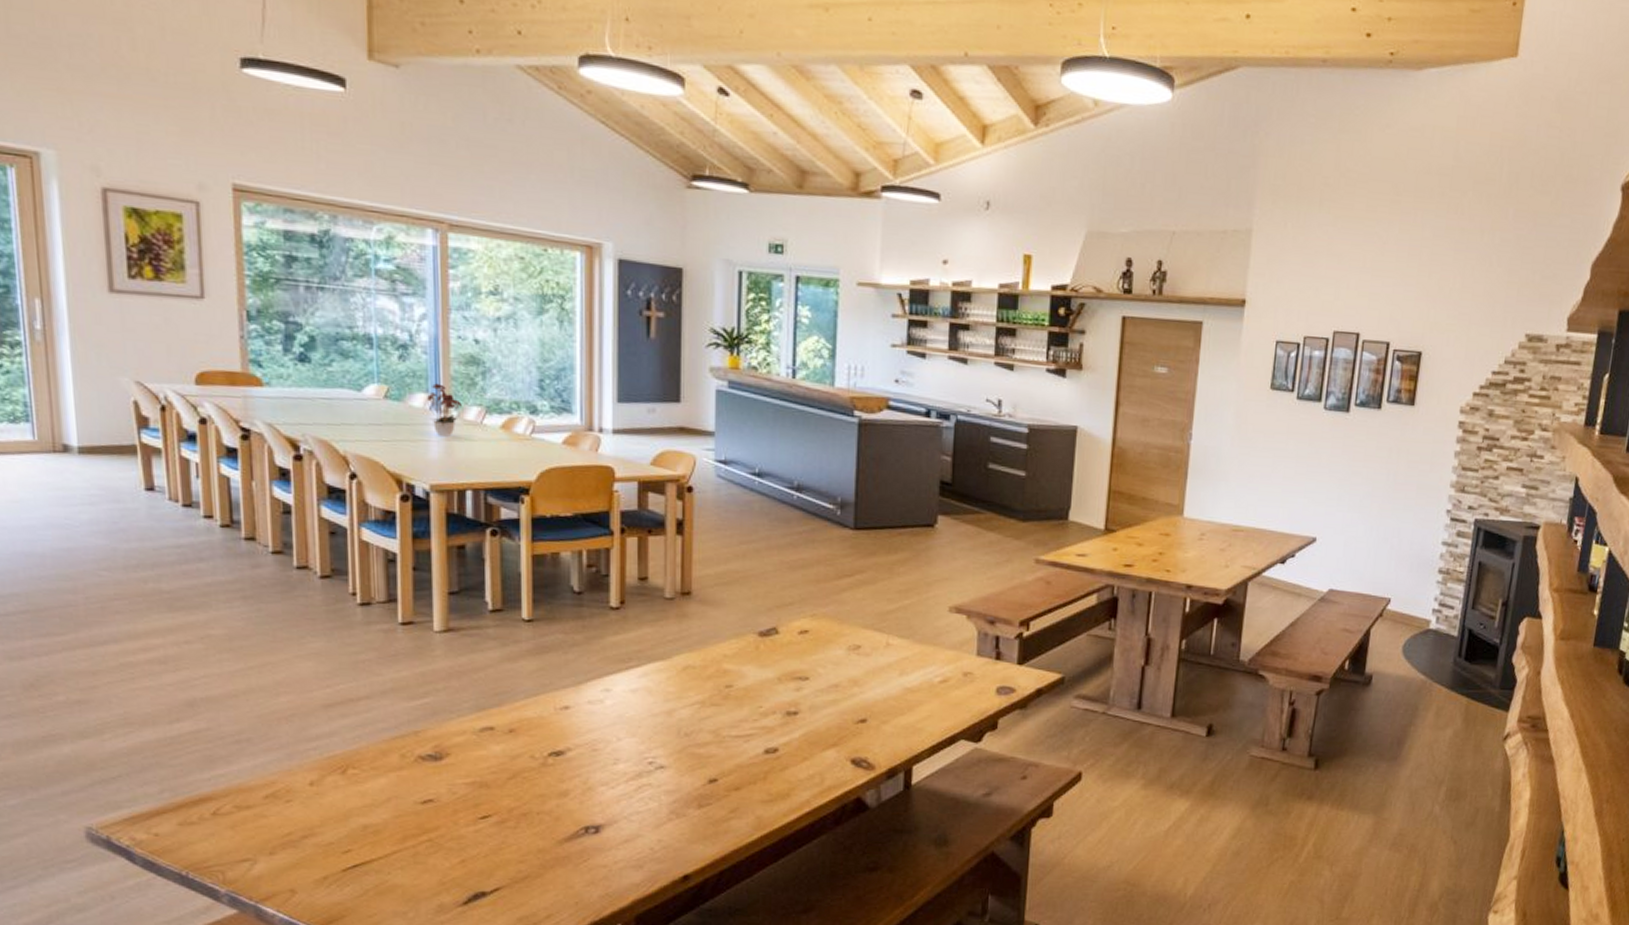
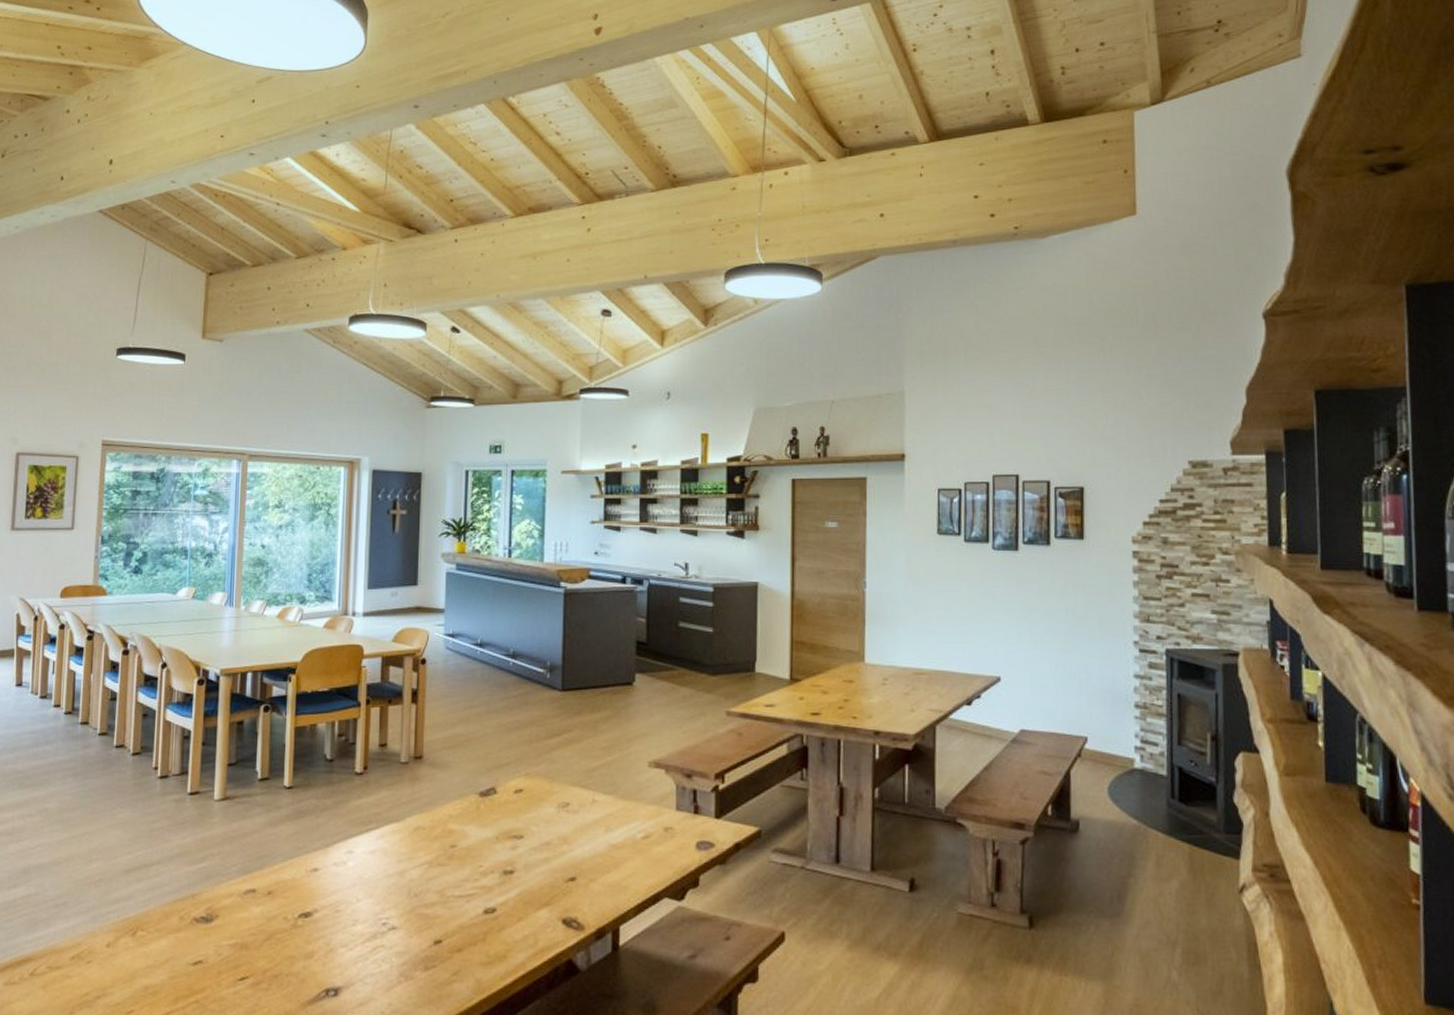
flower arrangement: present [427,383,462,438] -> none [224,583,249,629]

